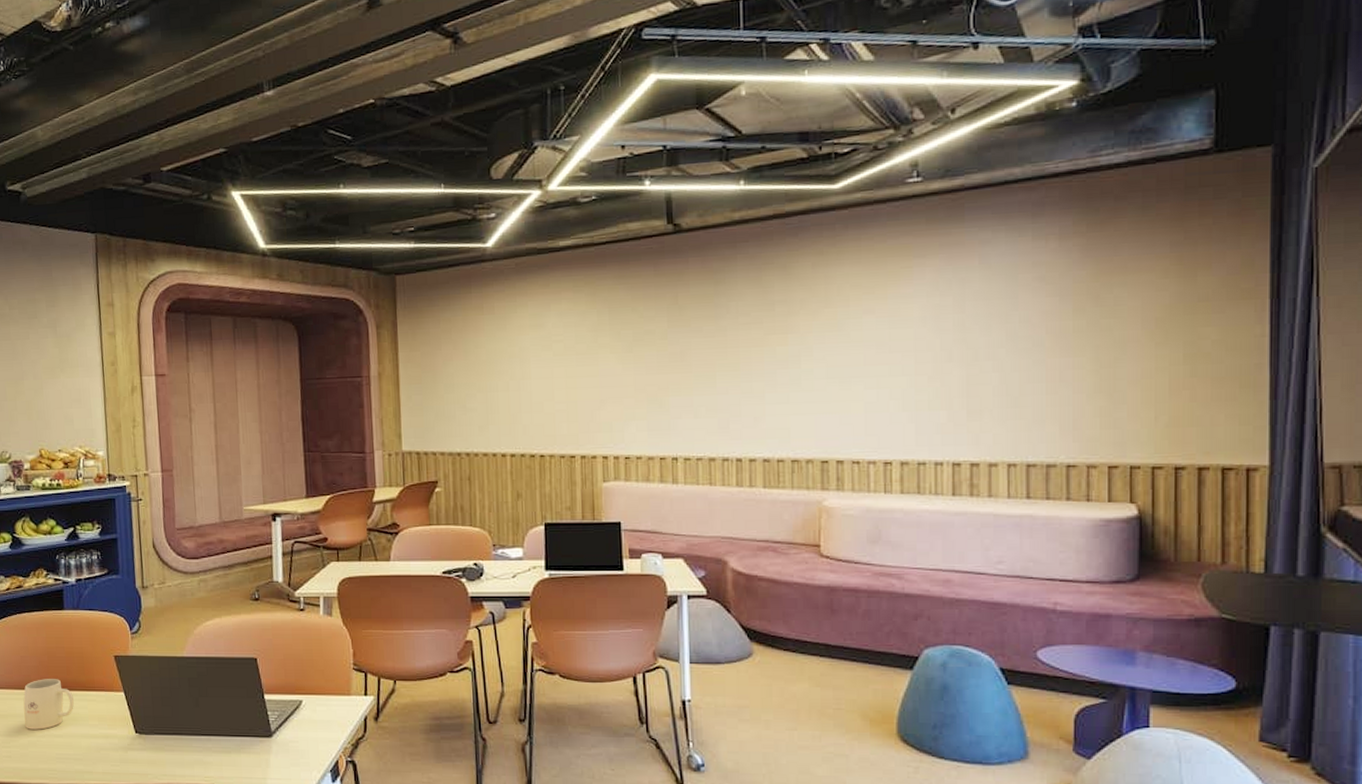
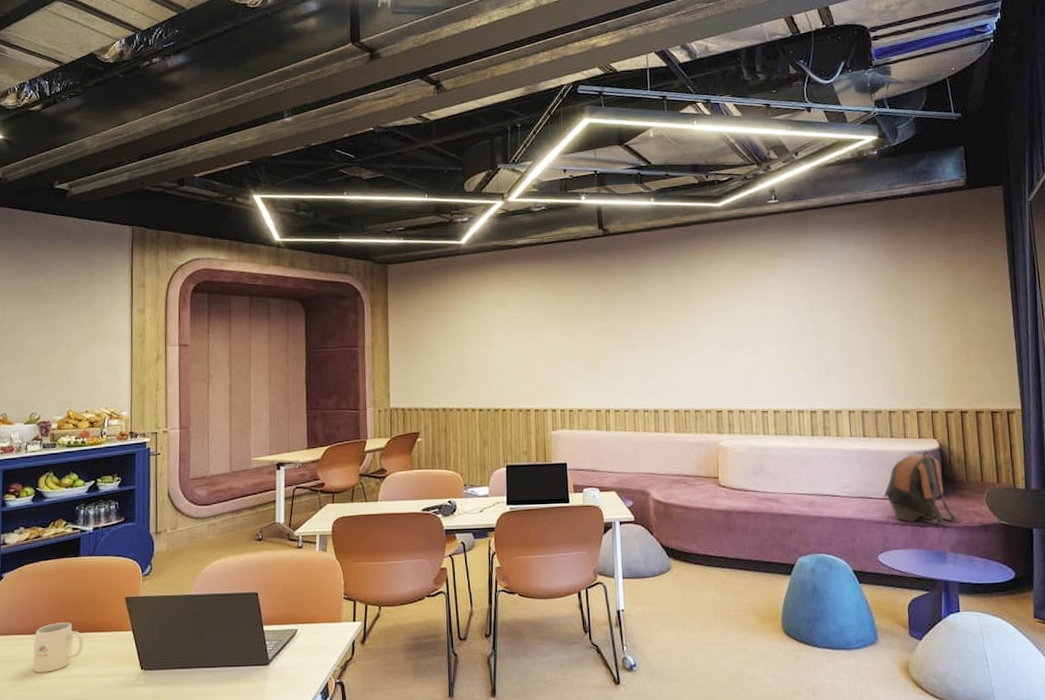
backpack: none [1049,519,1163,619] -> present [883,451,962,527]

